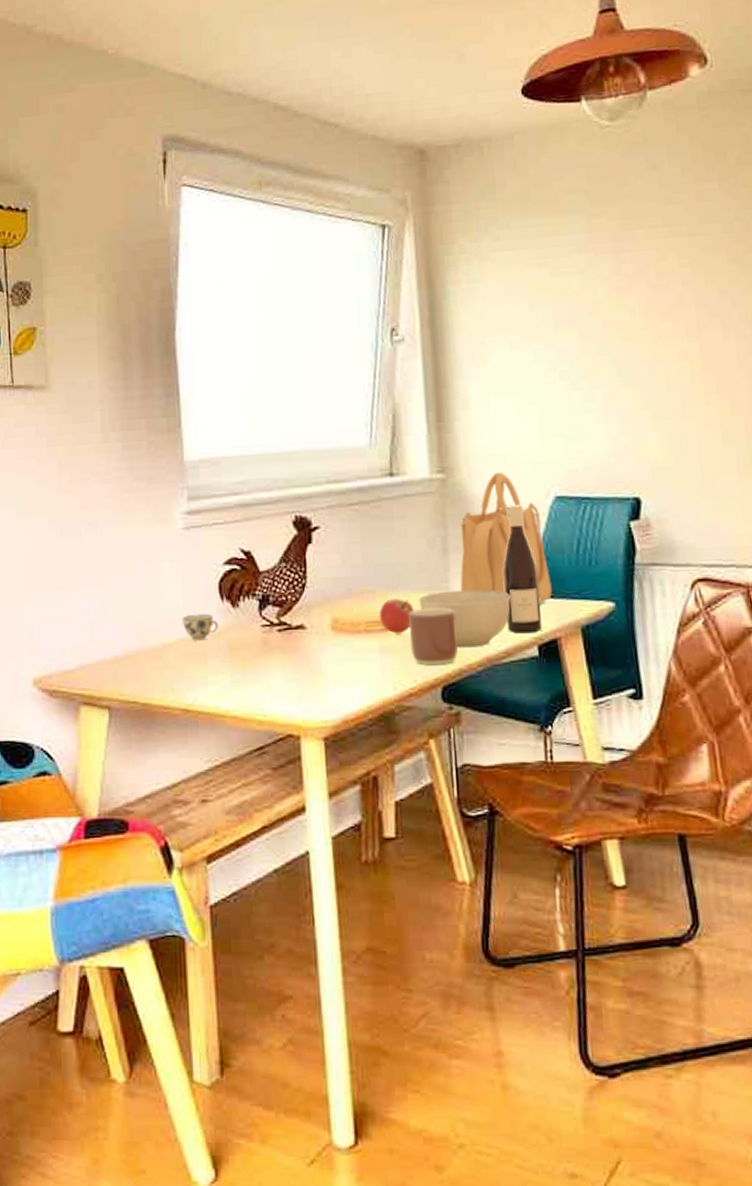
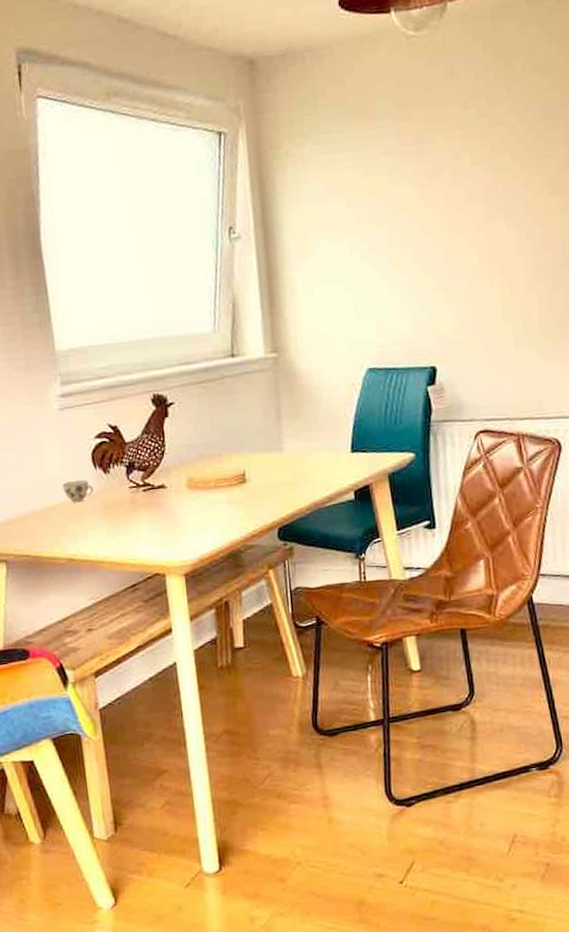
fruit: present [379,599,415,634] -> none [226,459,255,488]
mug: present [407,607,459,666] -> none [249,464,291,512]
bowl: present [418,589,511,648] -> none [258,448,332,496]
handbag: present [460,472,552,605] -> none [290,349,365,458]
bottle: present [503,504,543,634] -> none [326,376,358,482]

